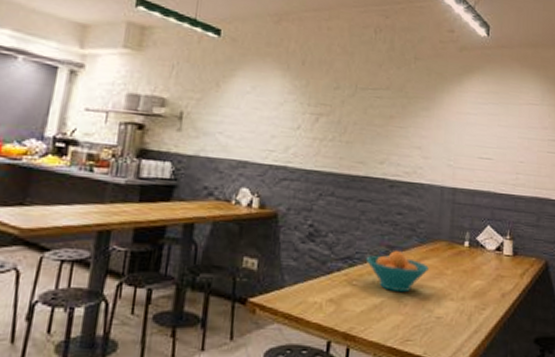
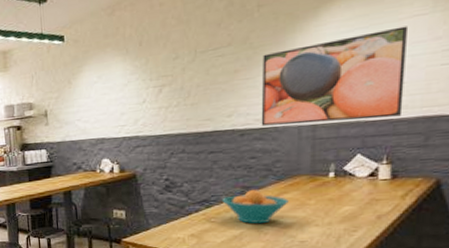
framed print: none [409,106,525,194] -> present [261,26,407,126]

